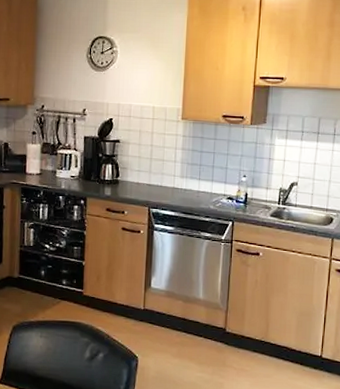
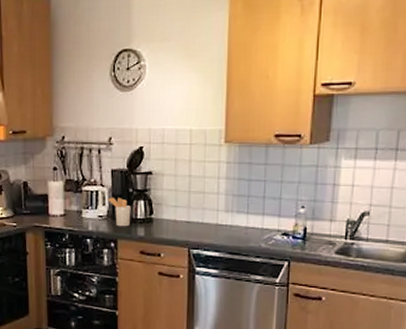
utensil holder: none [80,160,100,187] -> present [108,197,131,227]

